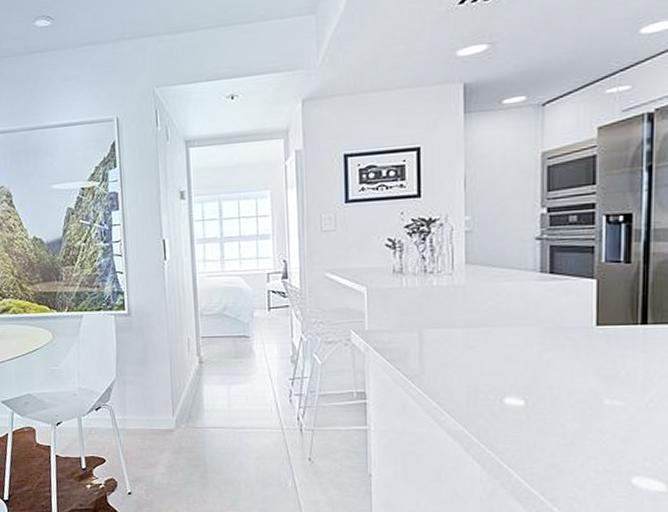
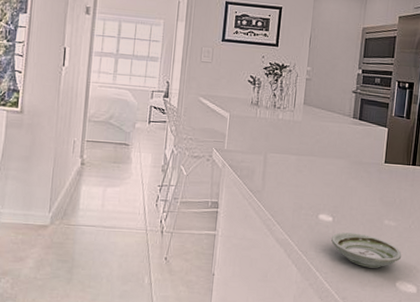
saucer: none [526,418,637,461] -> present [331,232,402,268]

